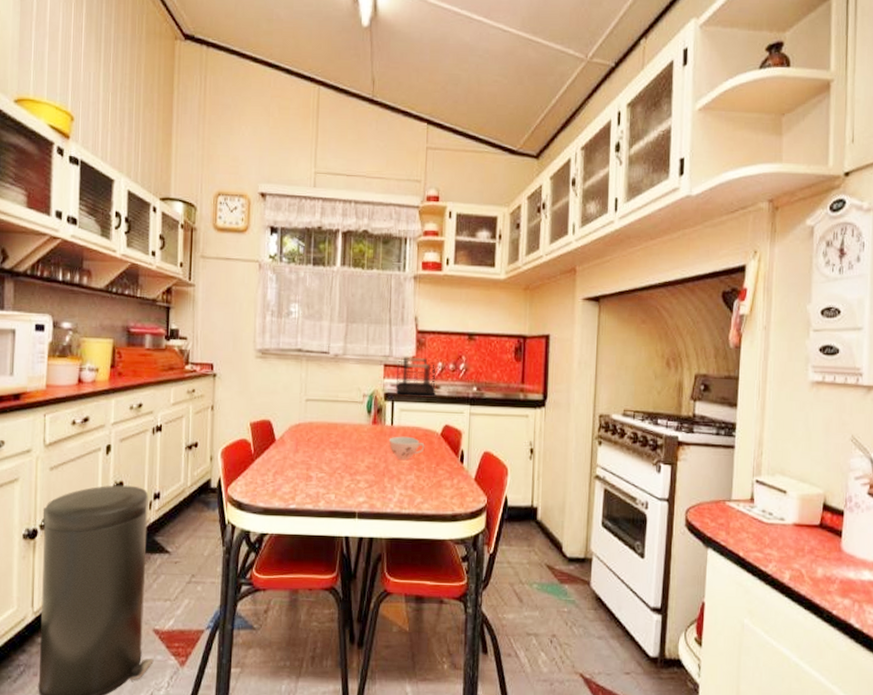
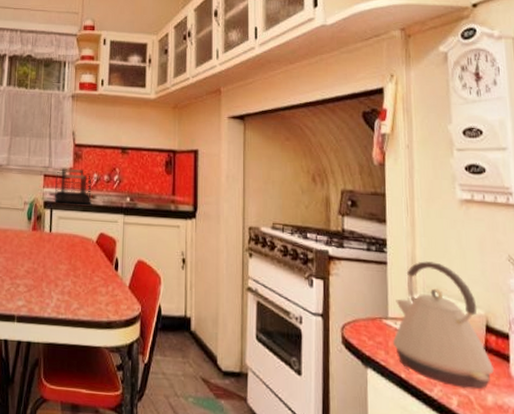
teacup: present [388,436,425,461] -> none [47,242,81,267]
kettle: none [733,444,826,564] -> present [392,261,494,390]

